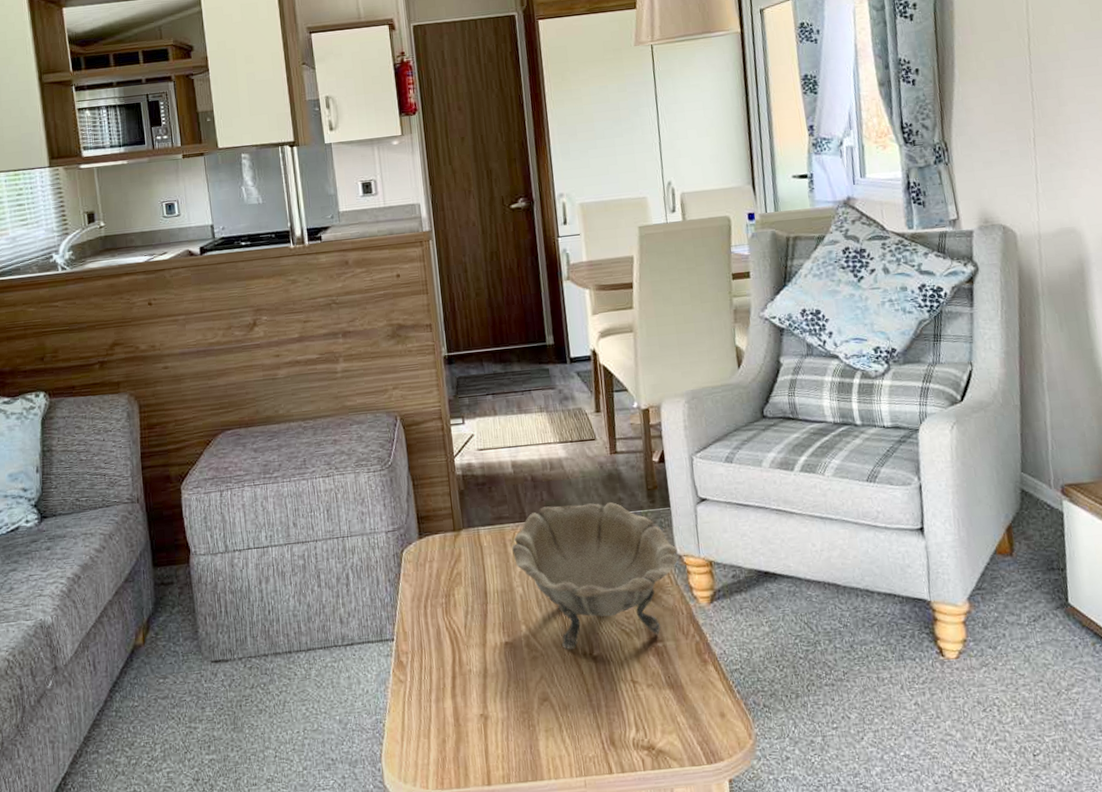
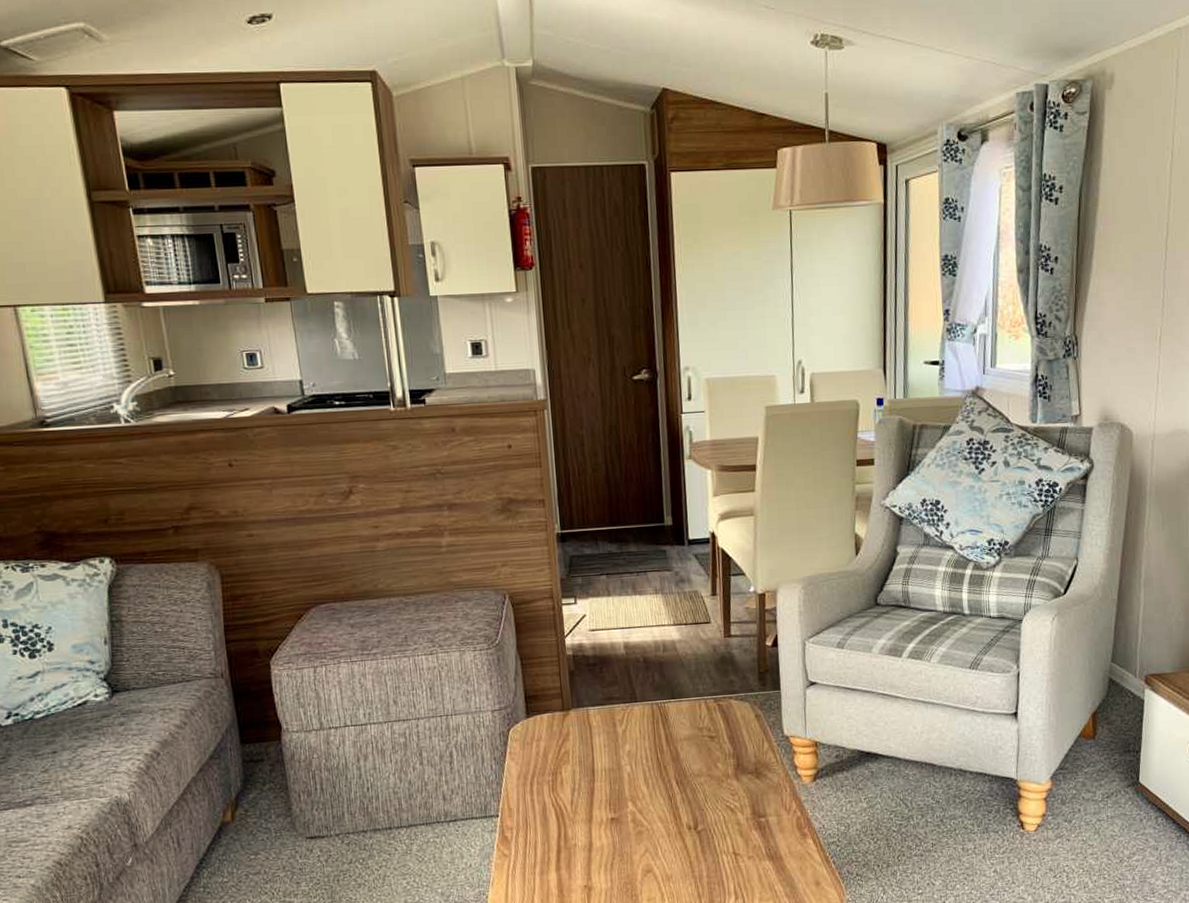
decorative bowl: present [512,502,679,650] -> none [621,685,785,825]

